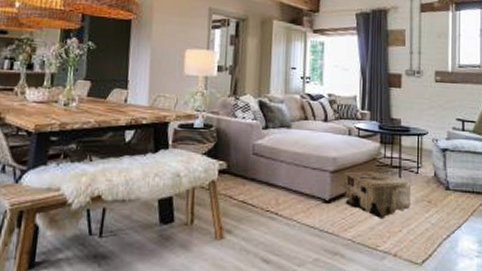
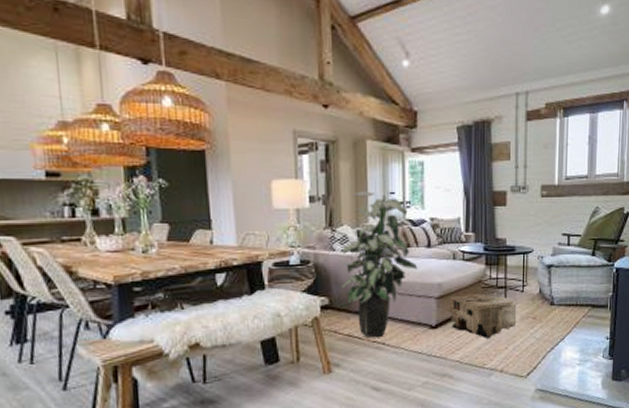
indoor plant: none [241,64,314,208] -> present [341,191,418,338]

